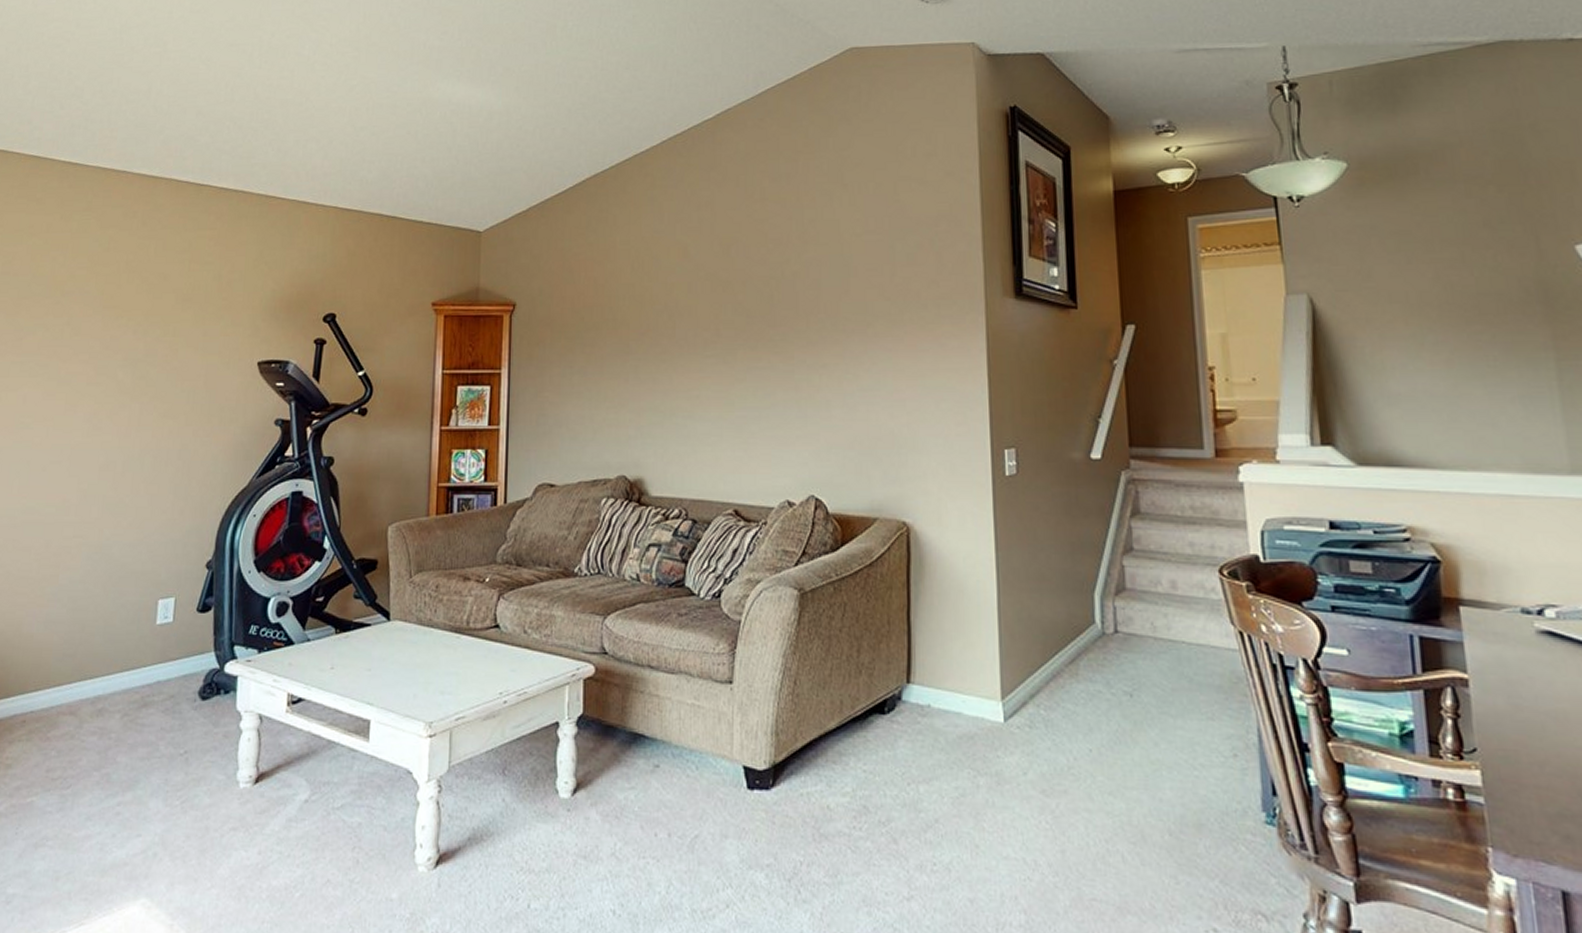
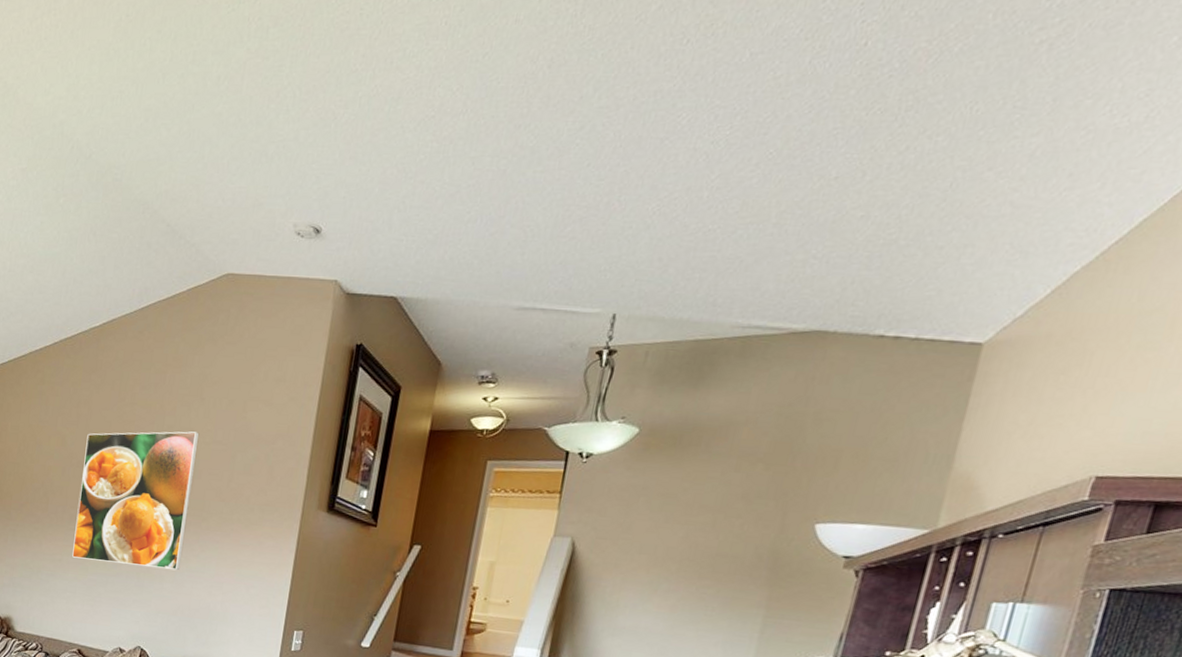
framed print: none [712,223,849,392] -> present [72,431,200,571]

